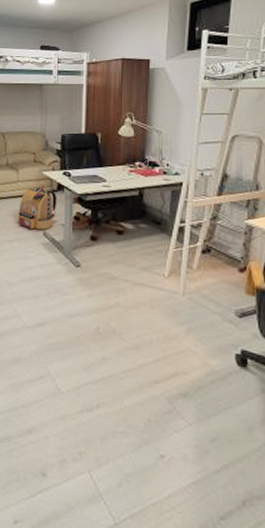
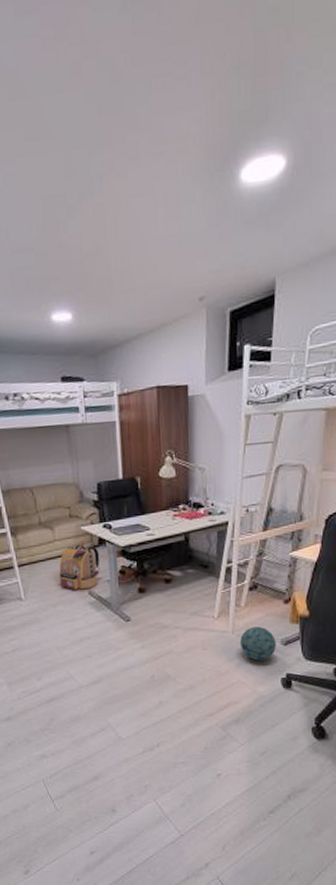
ball: none [191,291,230,331] -> present [240,626,276,661]

